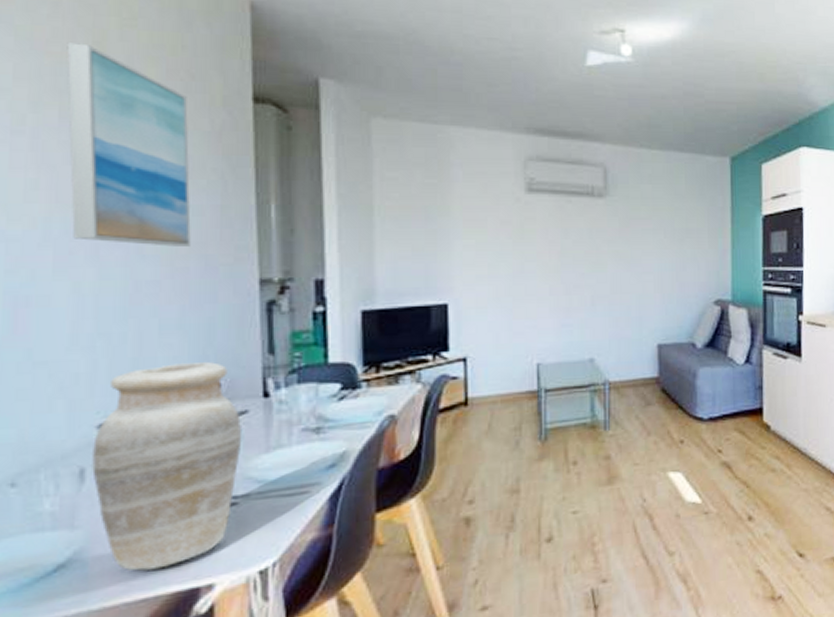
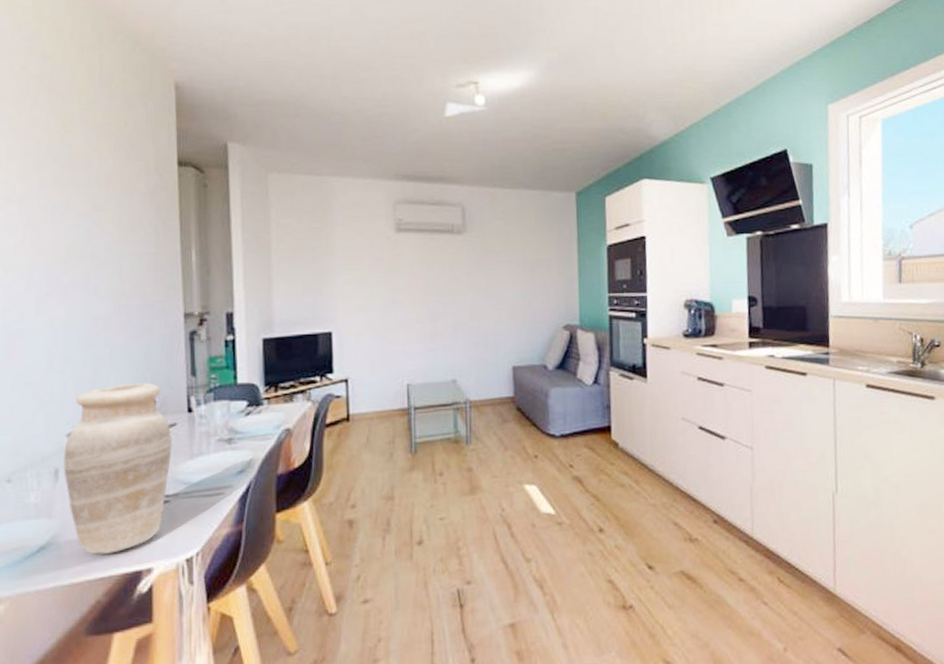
wall art: present [67,41,191,247] -> none [44,125,133,288]

